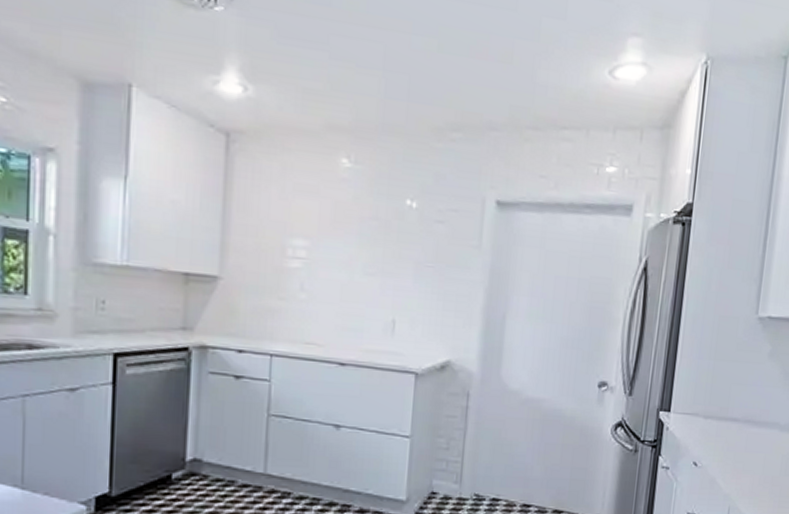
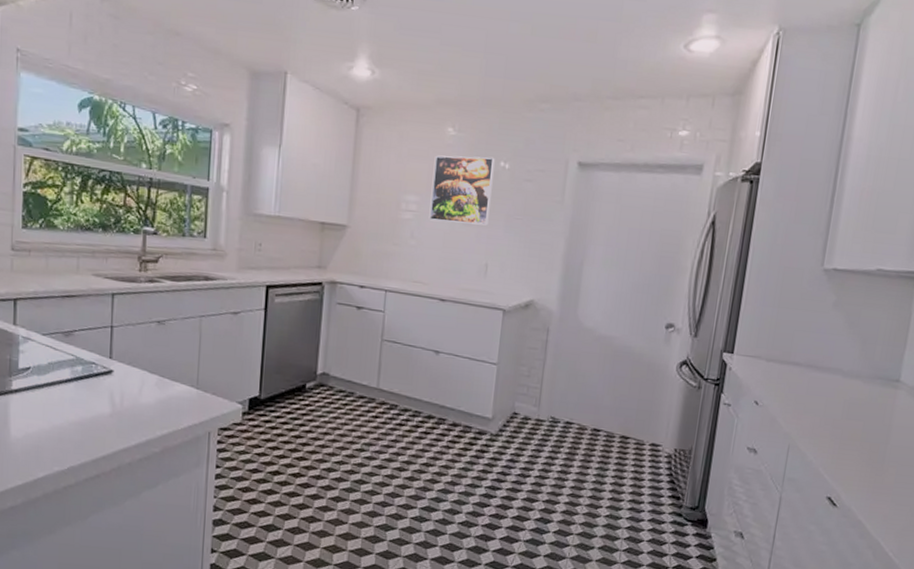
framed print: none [322,191,400,275] -> present [429,155,495,226]

